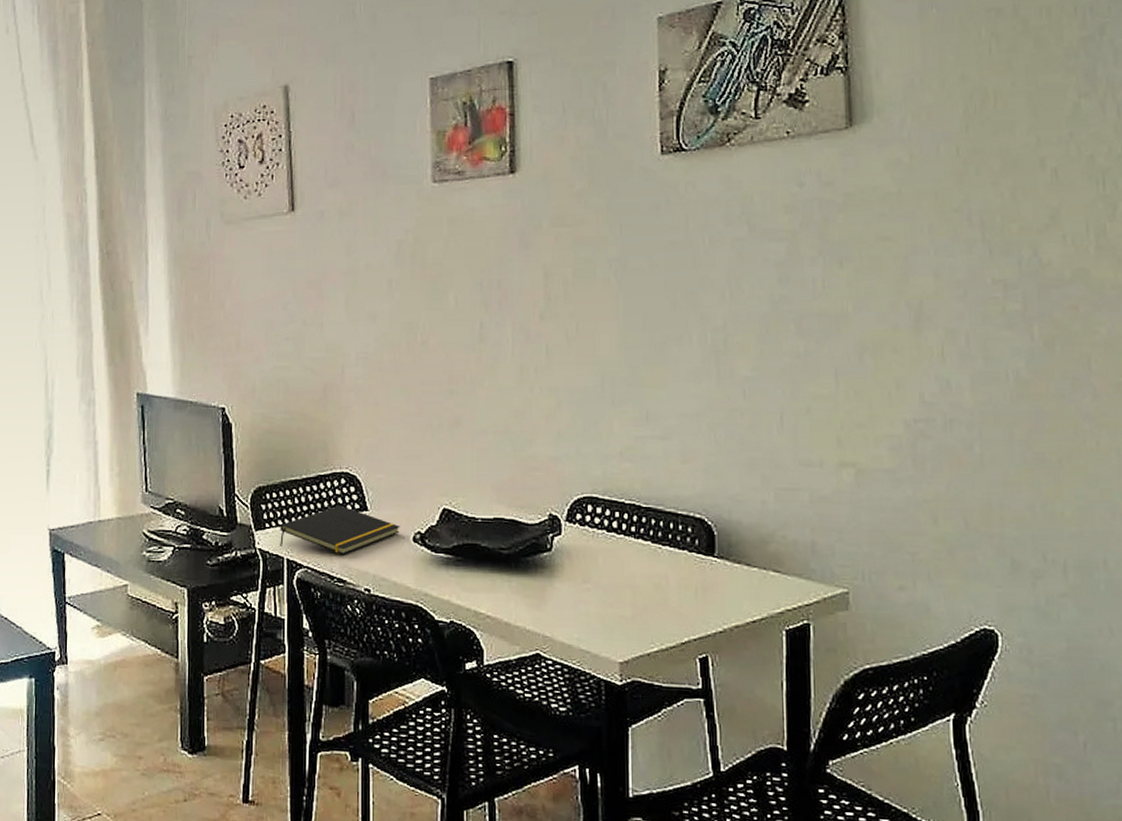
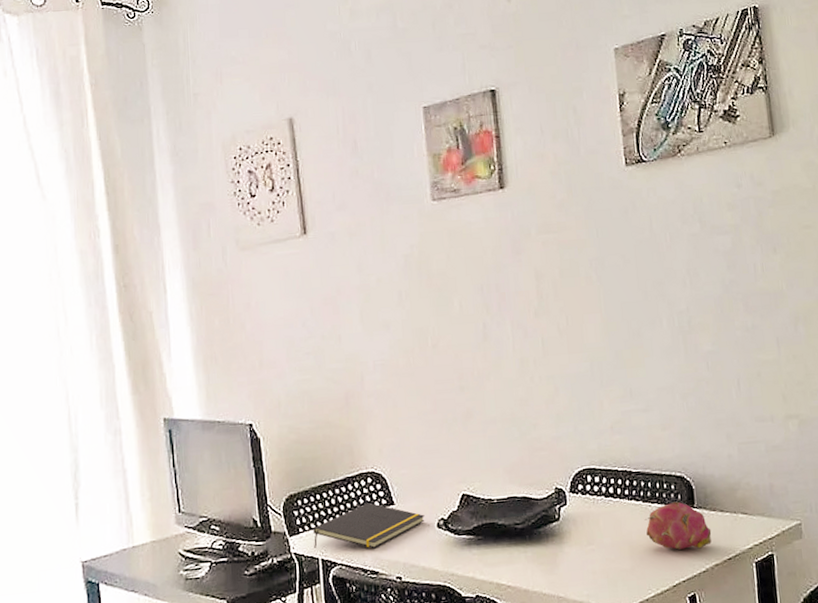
fruit: none [652,547,734,605] -> present [644,501,712,550]

